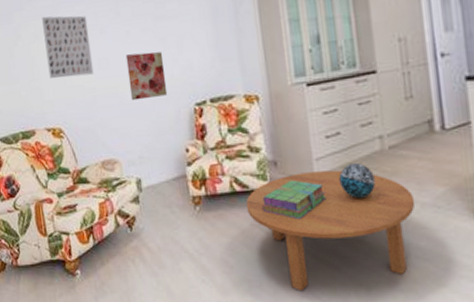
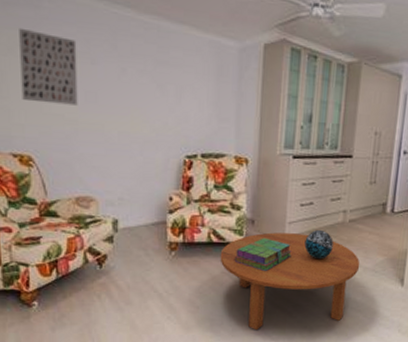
wall art: present [125,52,168,101] -> none [117,93,159,143]

